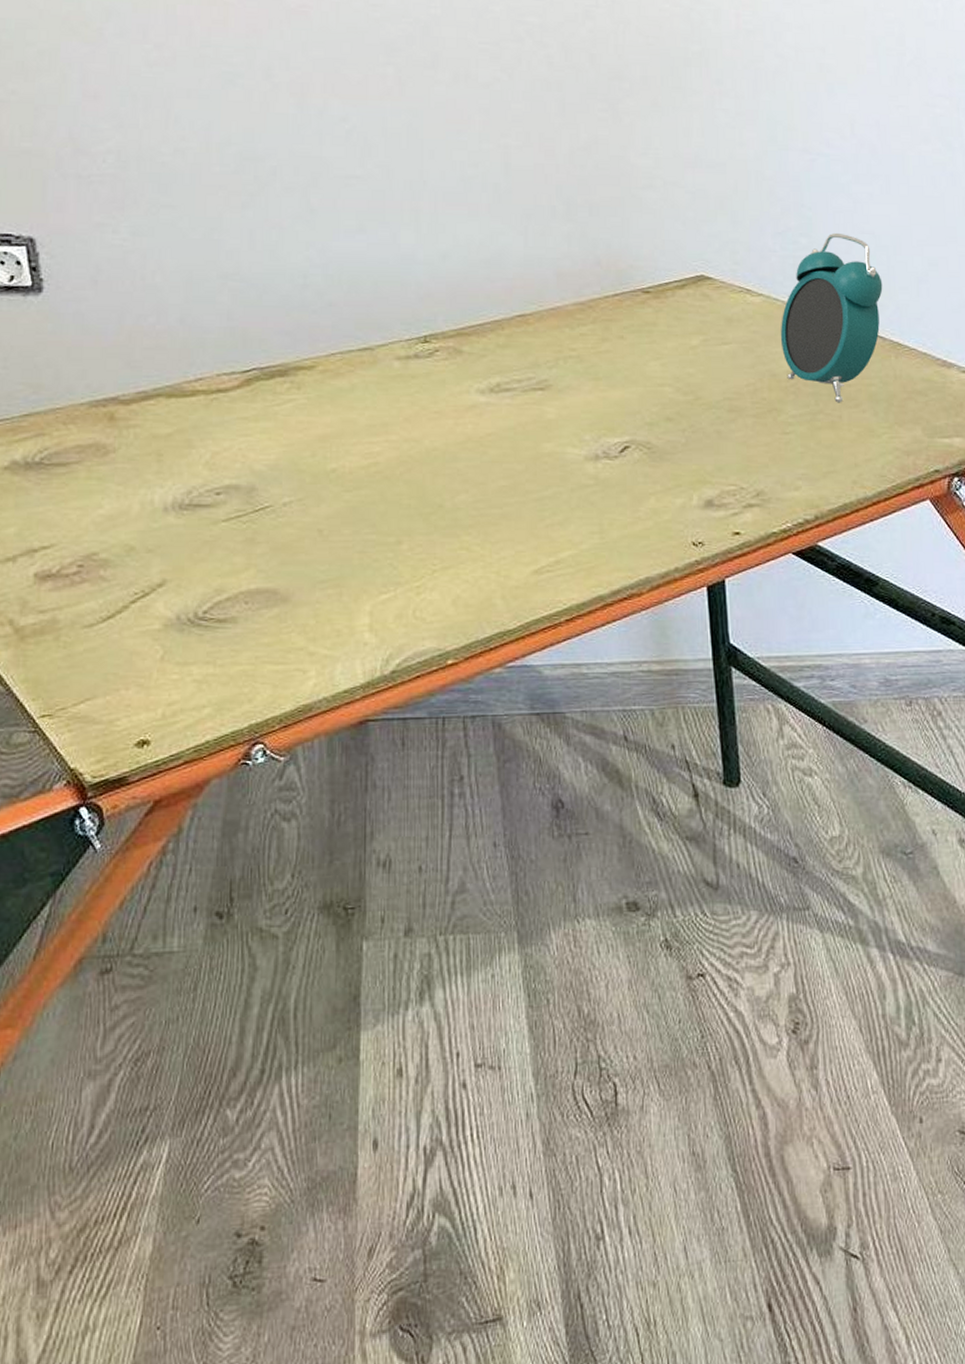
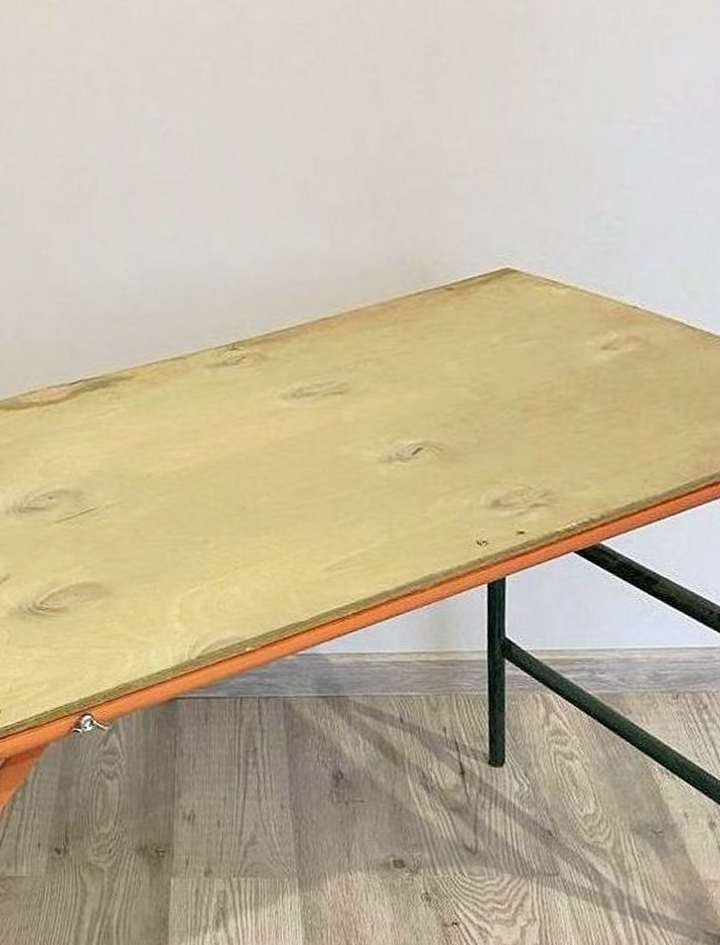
alarm clock: present [780,232,883,403] -> none [583,213,700,399]

